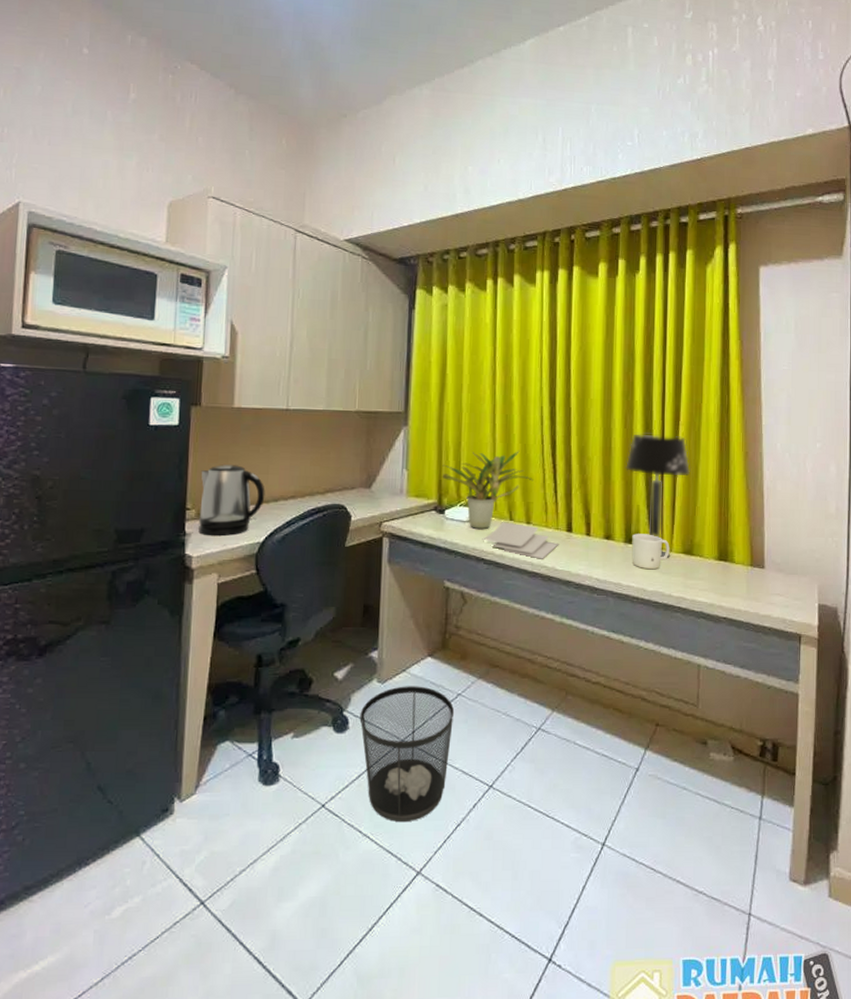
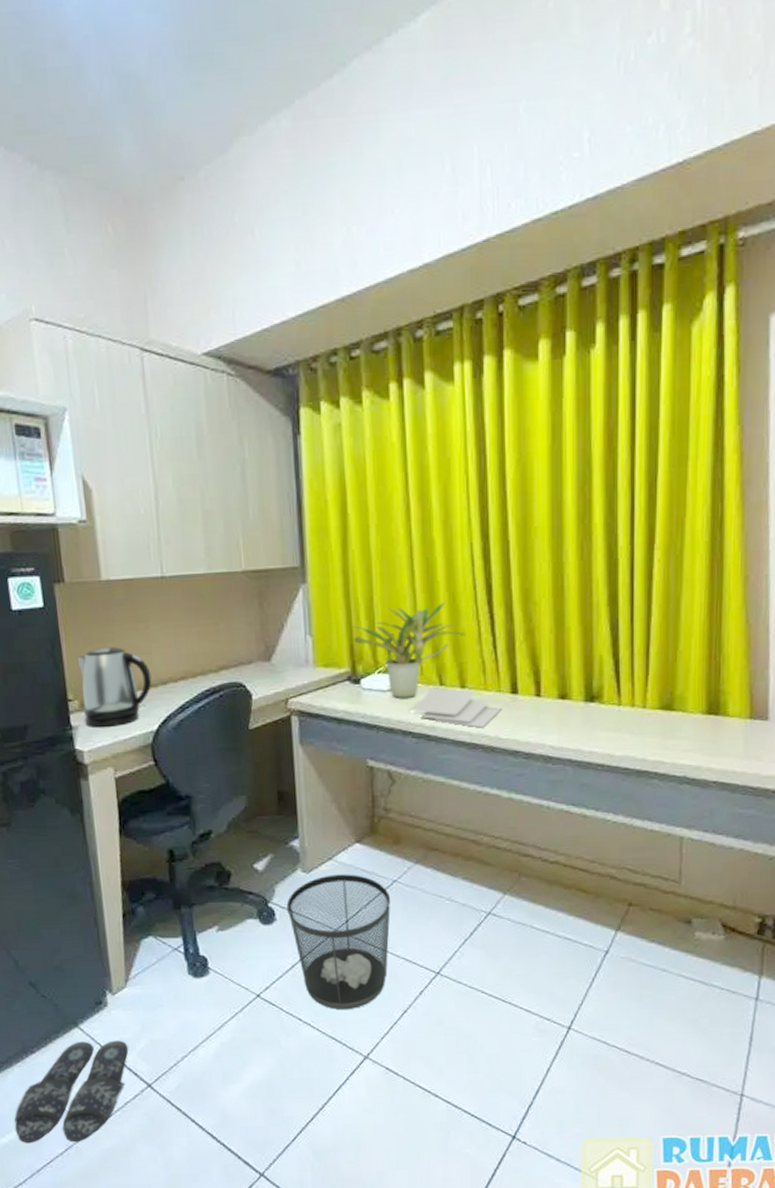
slippers: none [52,852,186,972] -> present [14,1040,128,1144]
table lamp: present [626,434,691,558] -> none [584,564,670,717]
mug: present [631,533,670,570] -> none [594,689,643,732]

